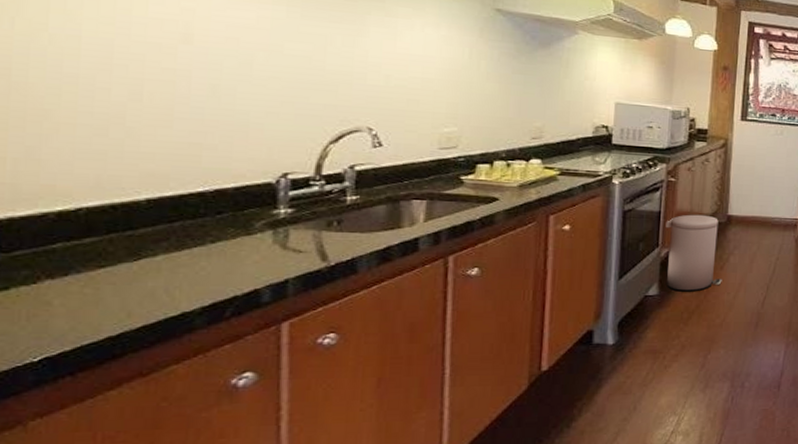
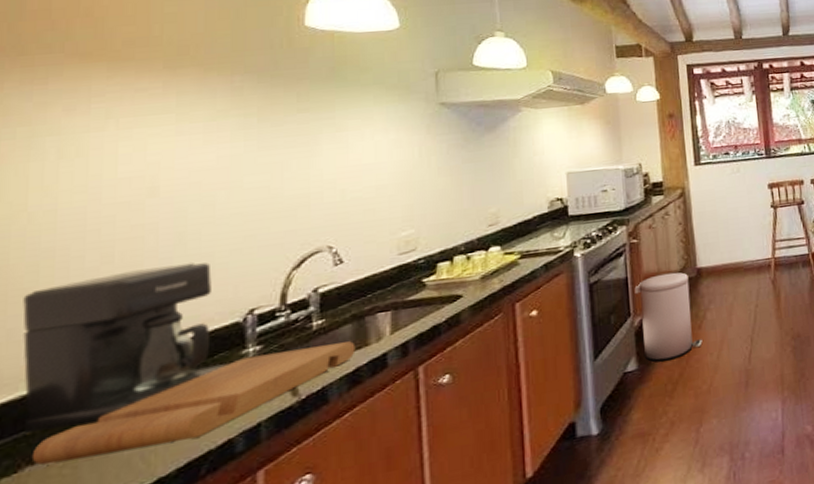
coffee maker: none [42,112,260,252] -> present [22,262,230,435]
cutting board: none [51,217,388,283] -> present [31,341,356,466]

